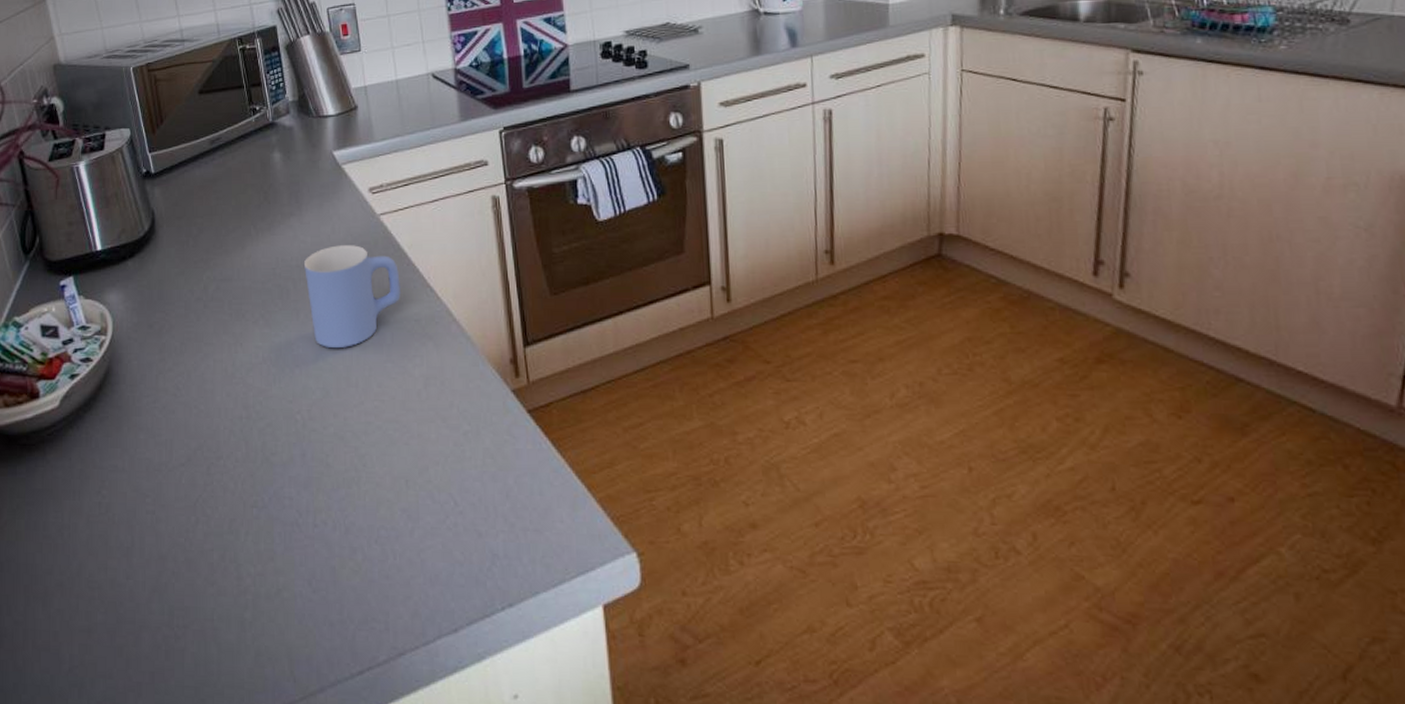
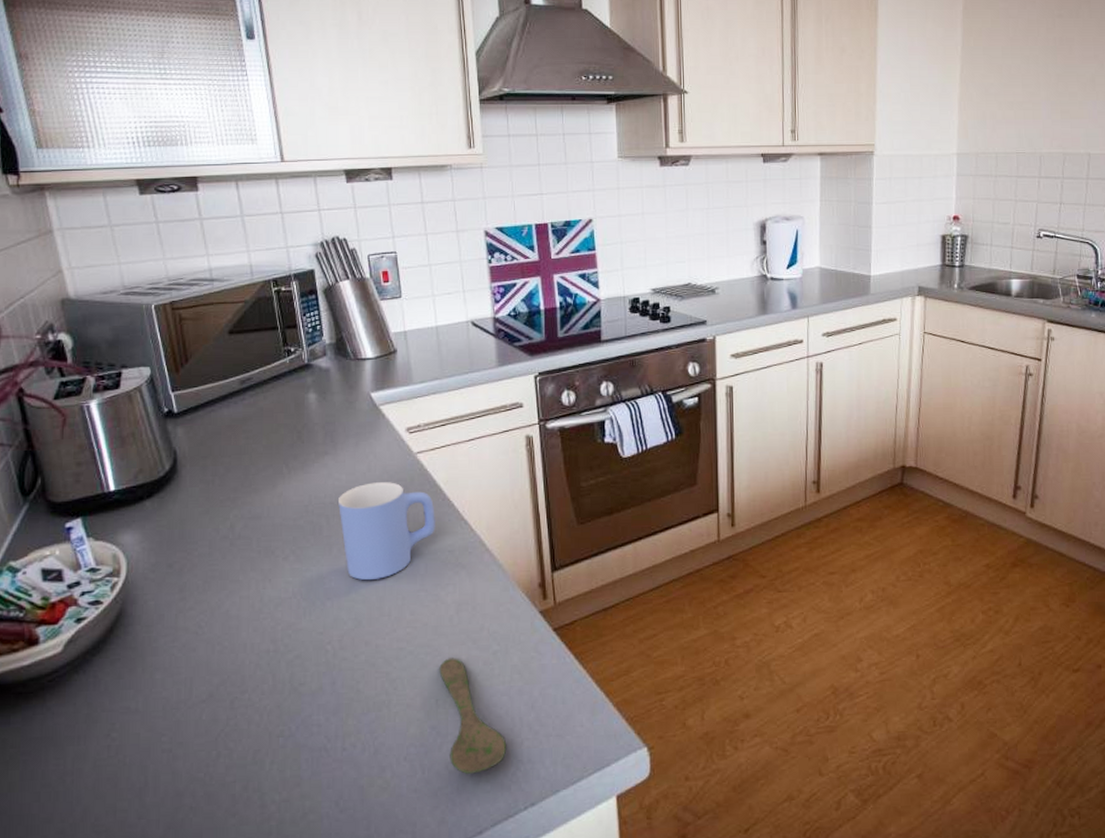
spoon: none [408,436,481,565] -> present [439,658,507,774]

